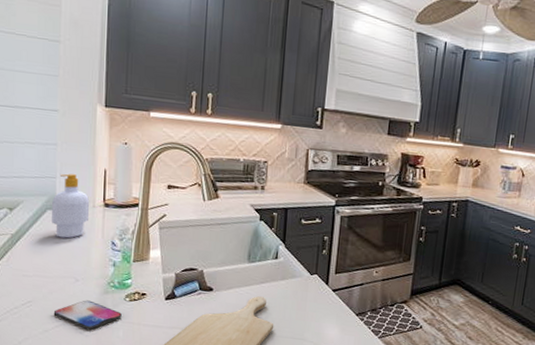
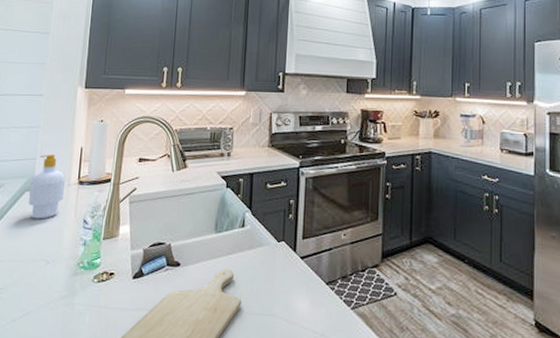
smartphone: present [53,300,122,329] -> none [22,284,89,316]

